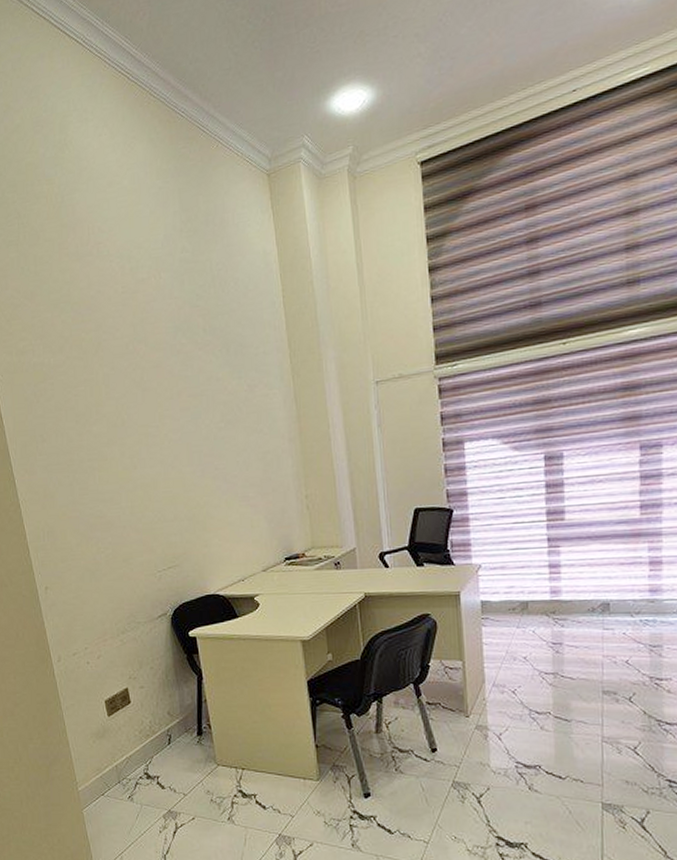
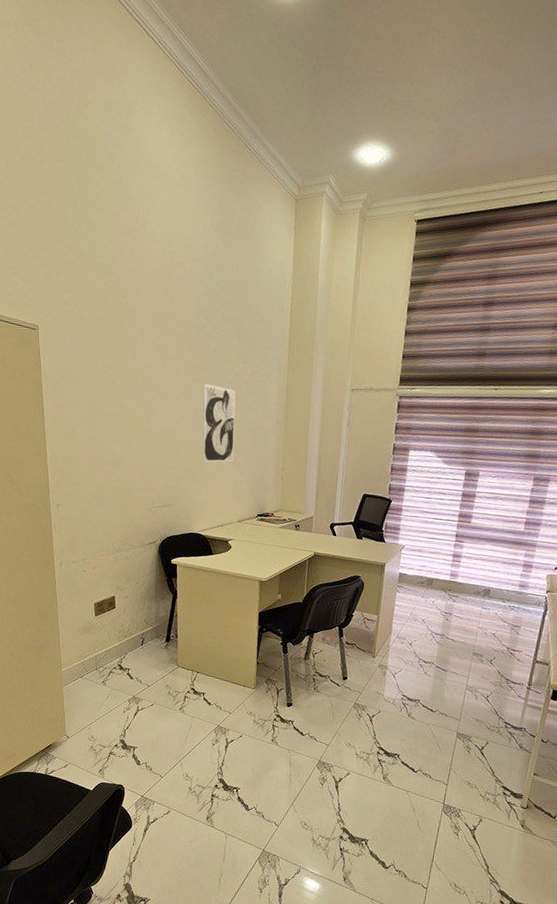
wall art: none [194,411,245,507] -> present [202,383,236,463]

